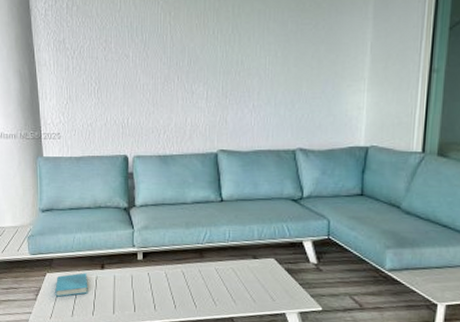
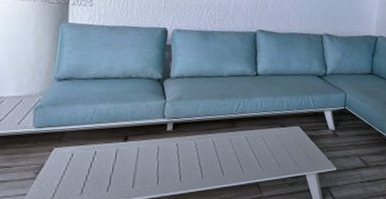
book: present [55,273,88,297] -> none [62,146,106,174]

